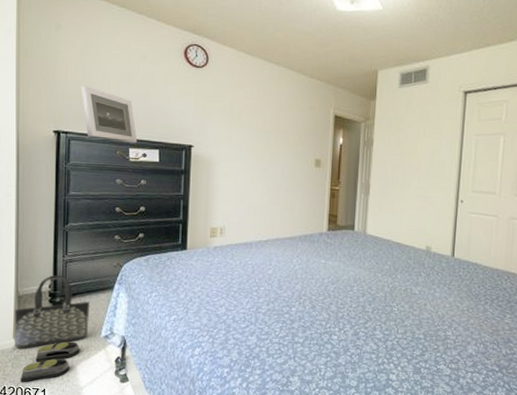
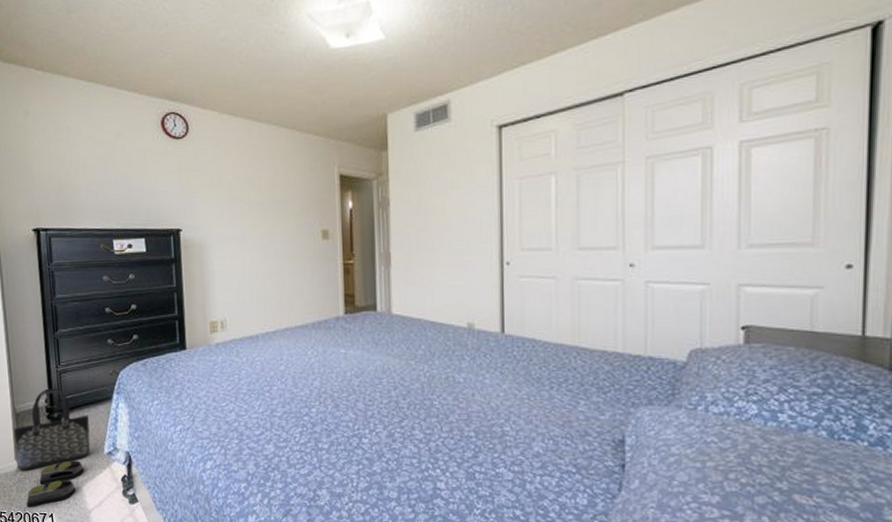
picture frame: present [80,86,138,144] -> none [55,175,121,234]

